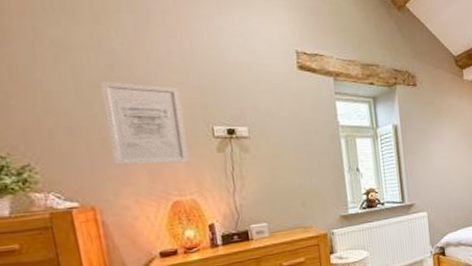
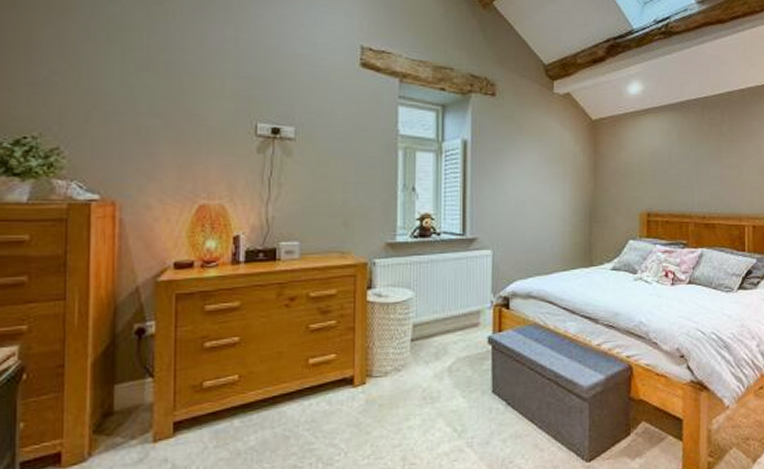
wall art: present [99,81,190,165] -> none [144,63,228,161]

